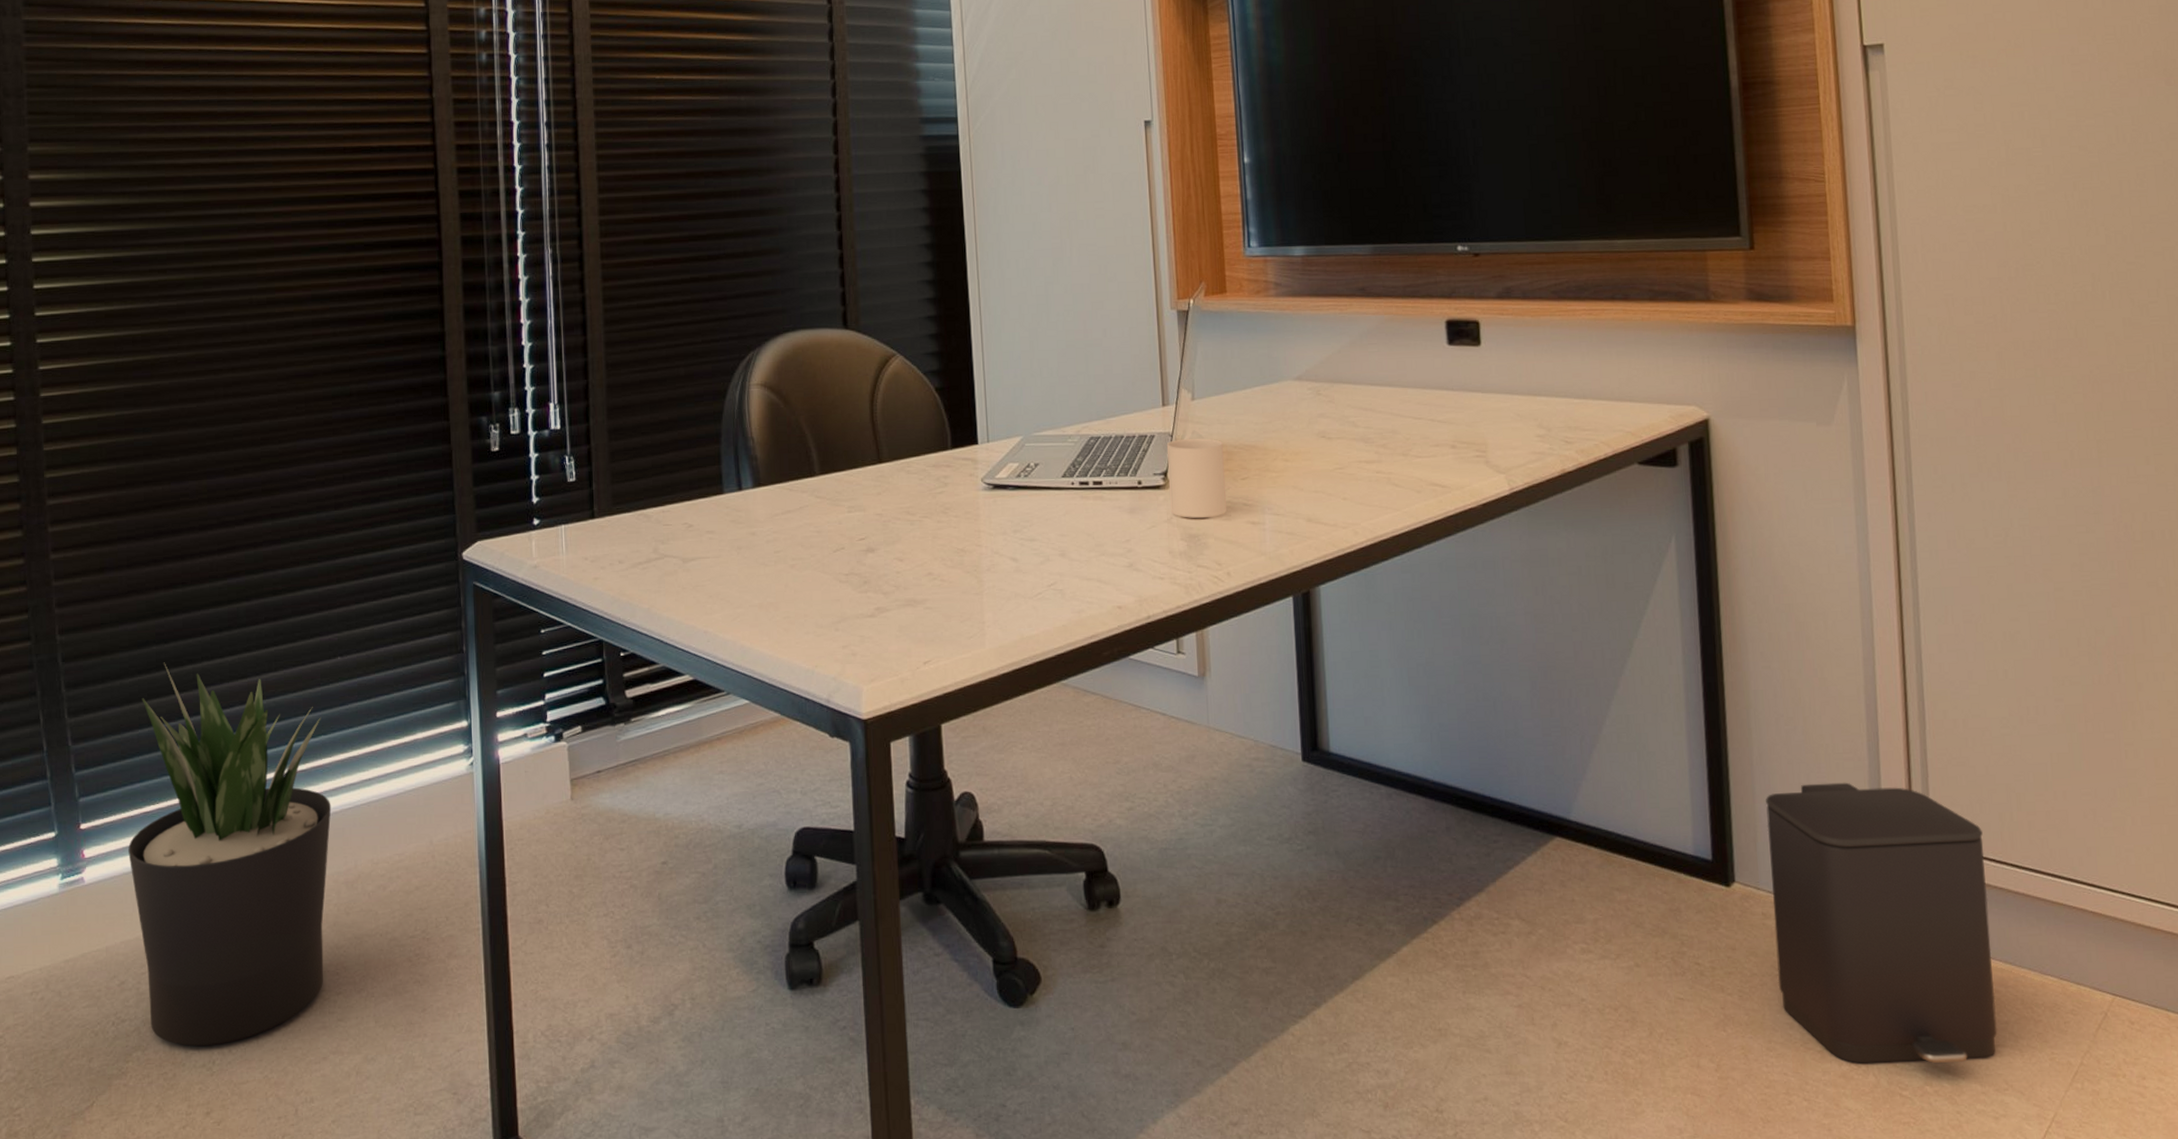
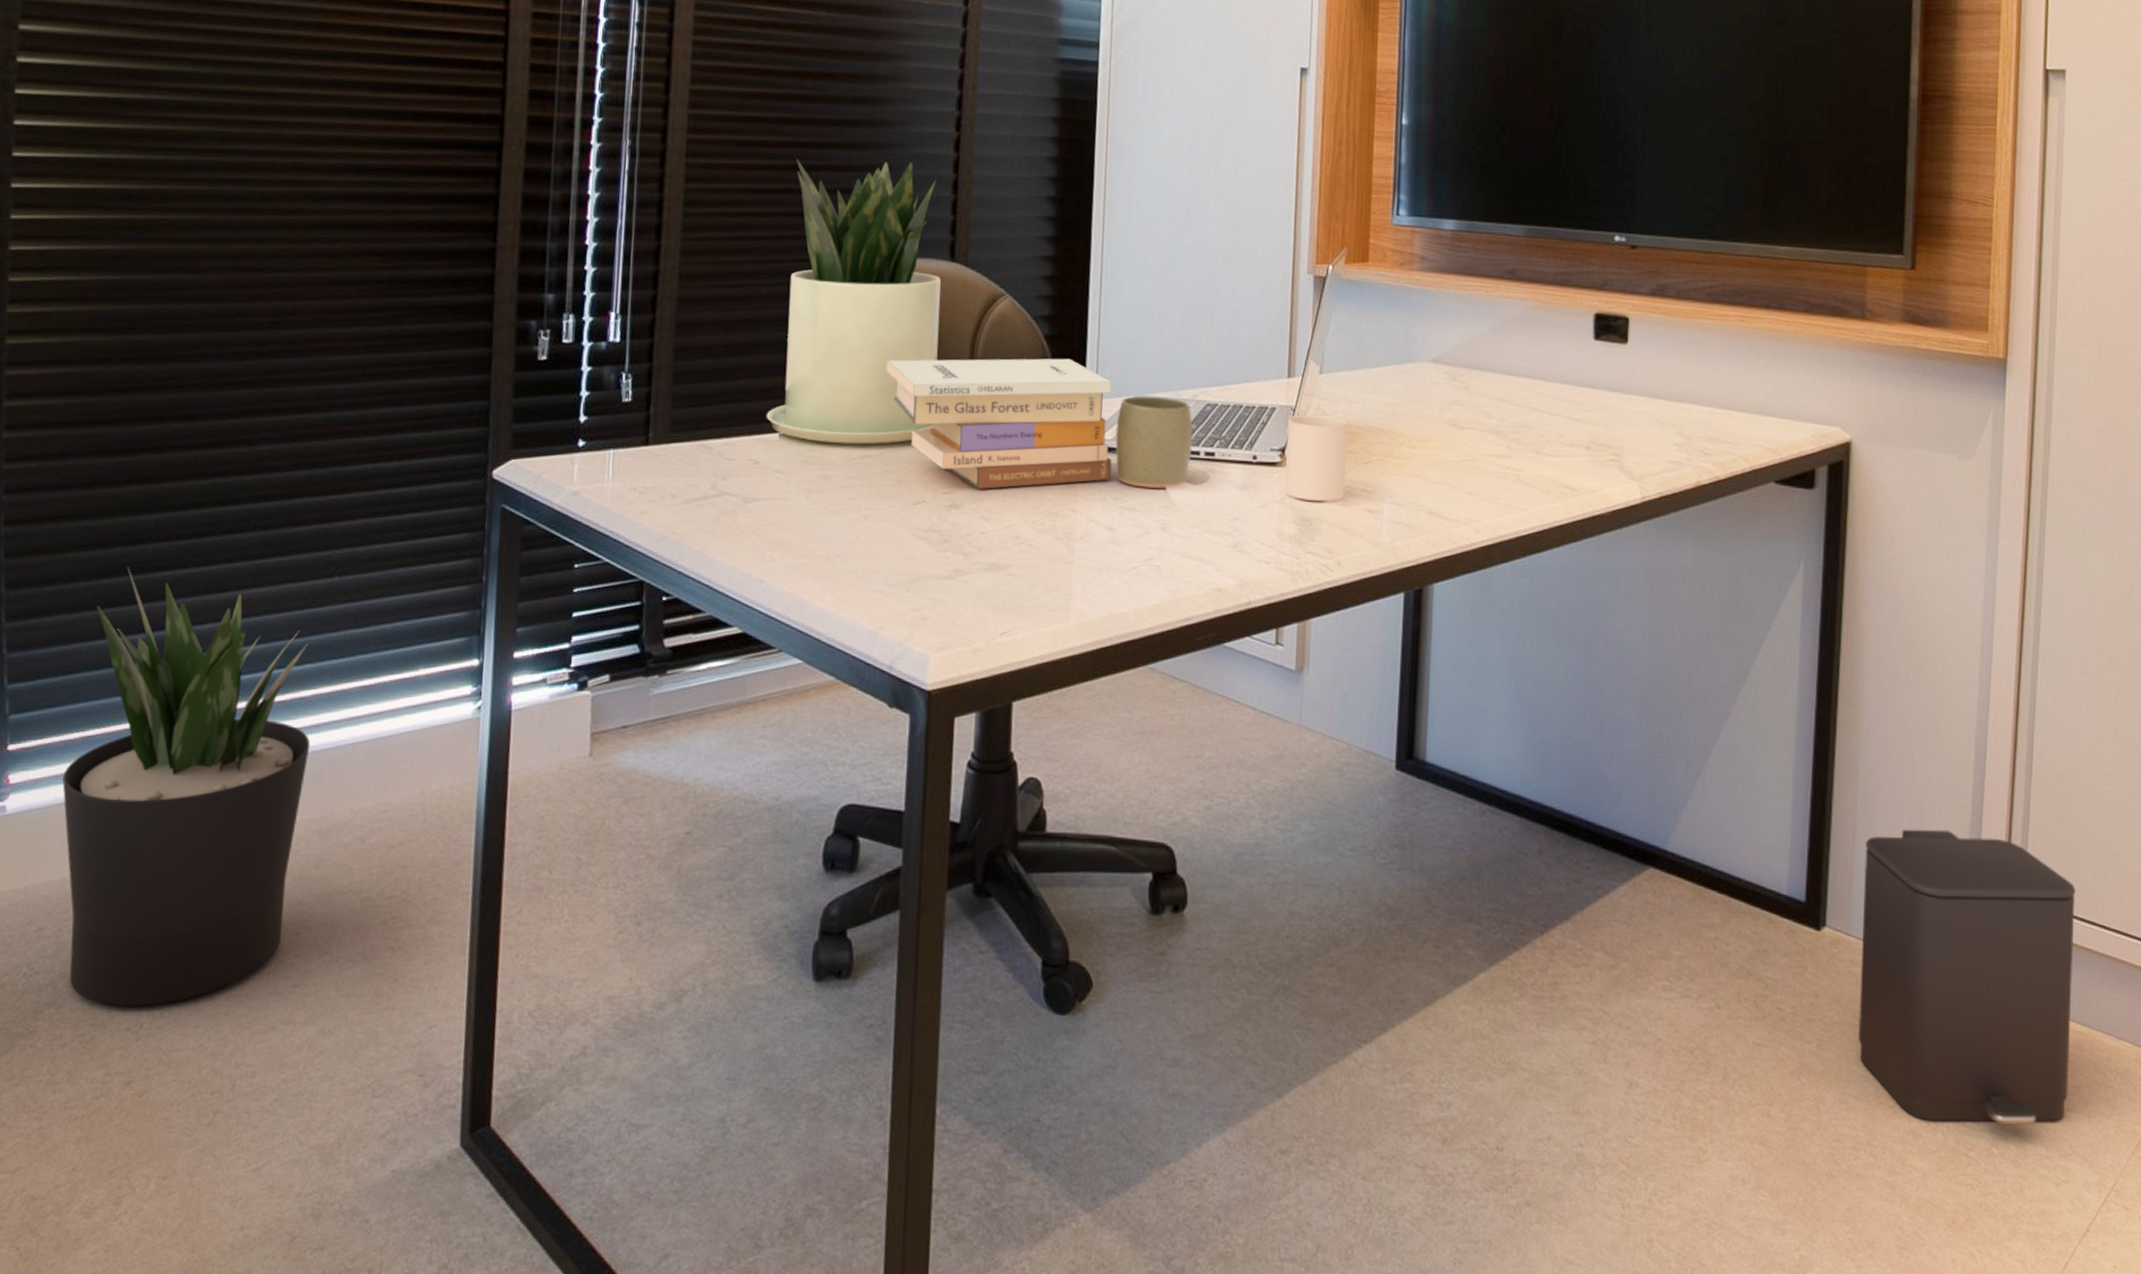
planter: none [694,243,845,503] -> present [766,159,941,445]
books: none [796,407,1009,533] -> present [886,358,1112,489]
mug: none [1009,434,1081,519] -> present [1115,396,1193,489]

